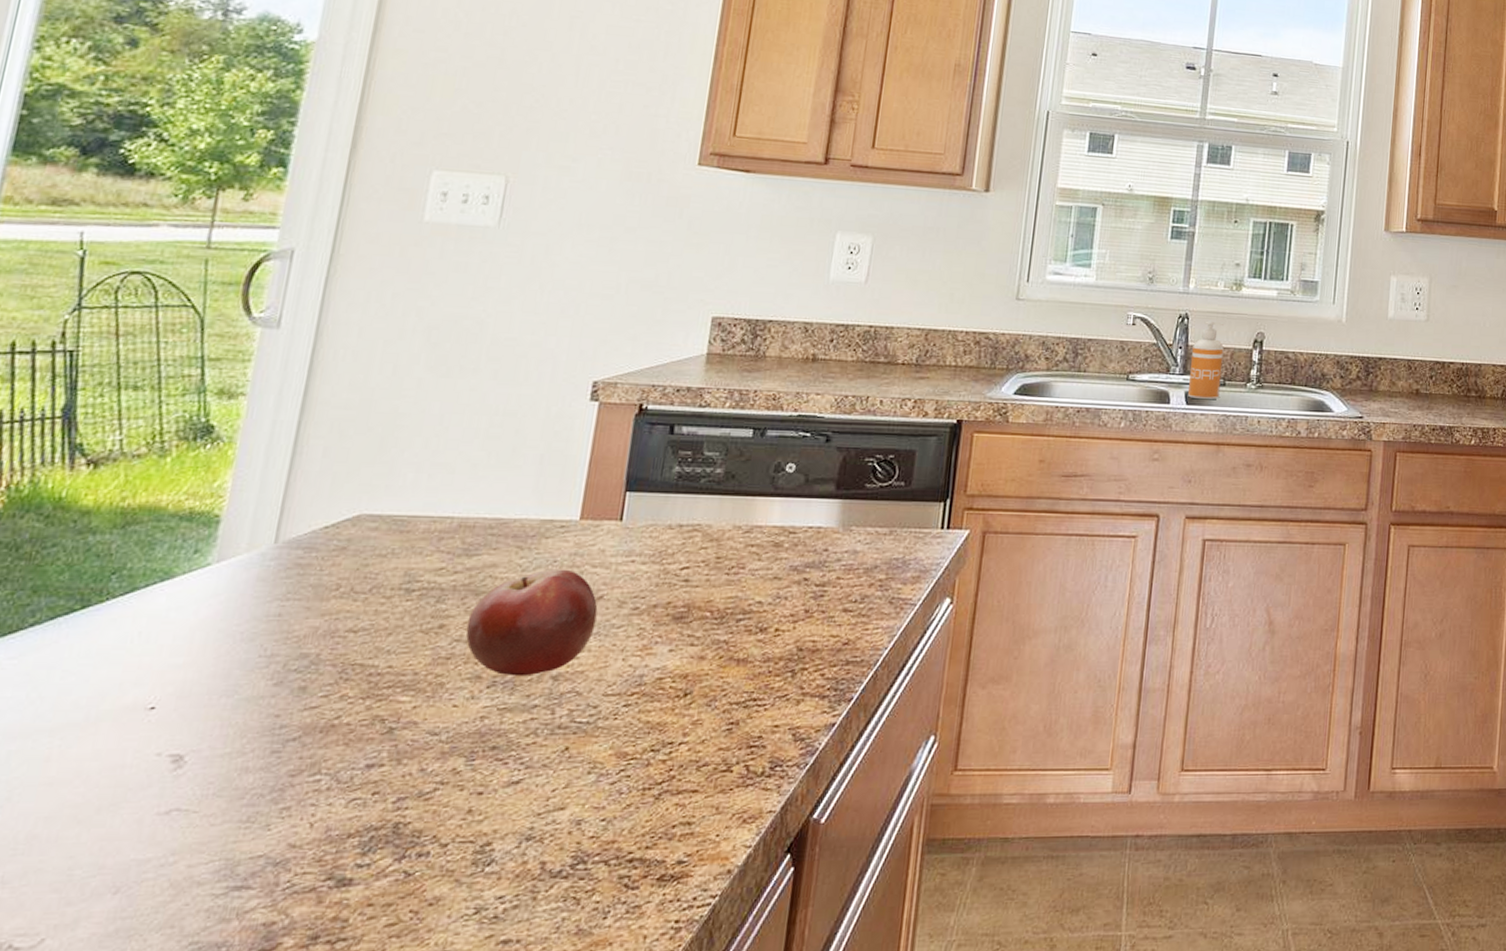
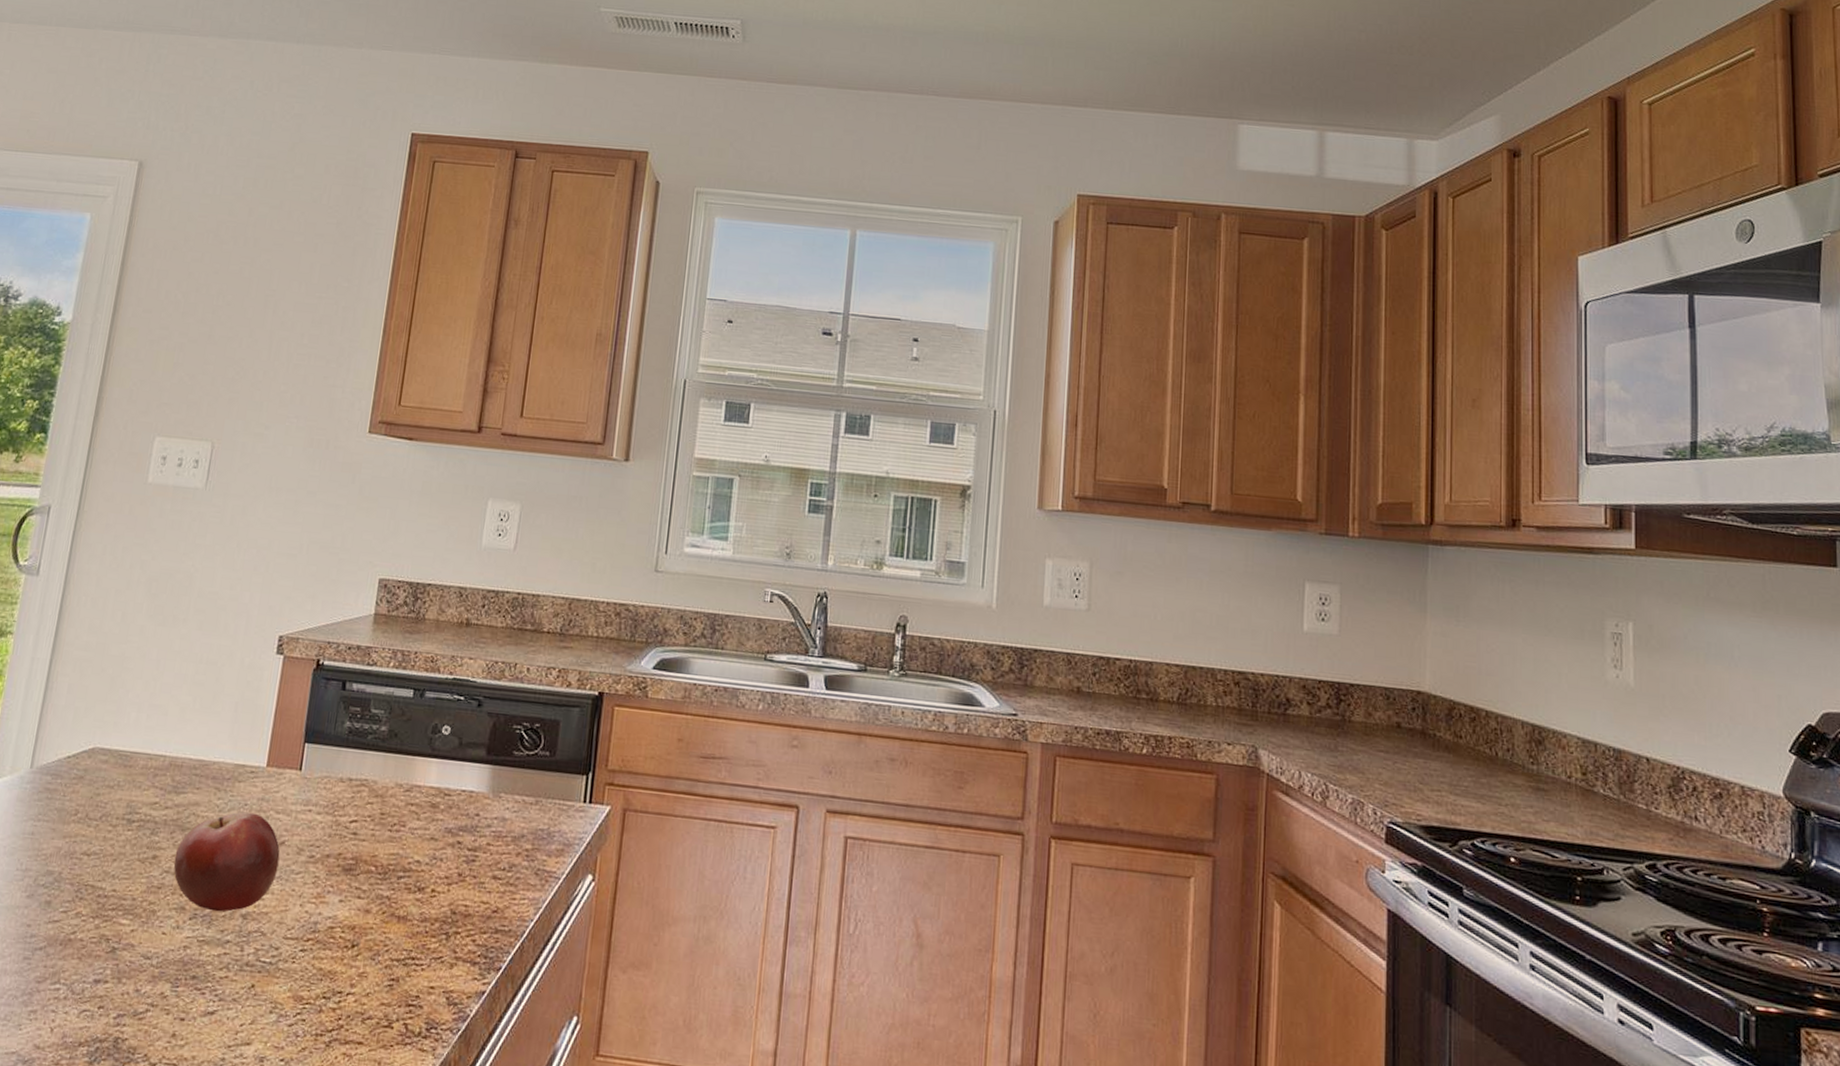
soap dispenser: present [1188,320,1225,400] -> none [828,600,865,686]

